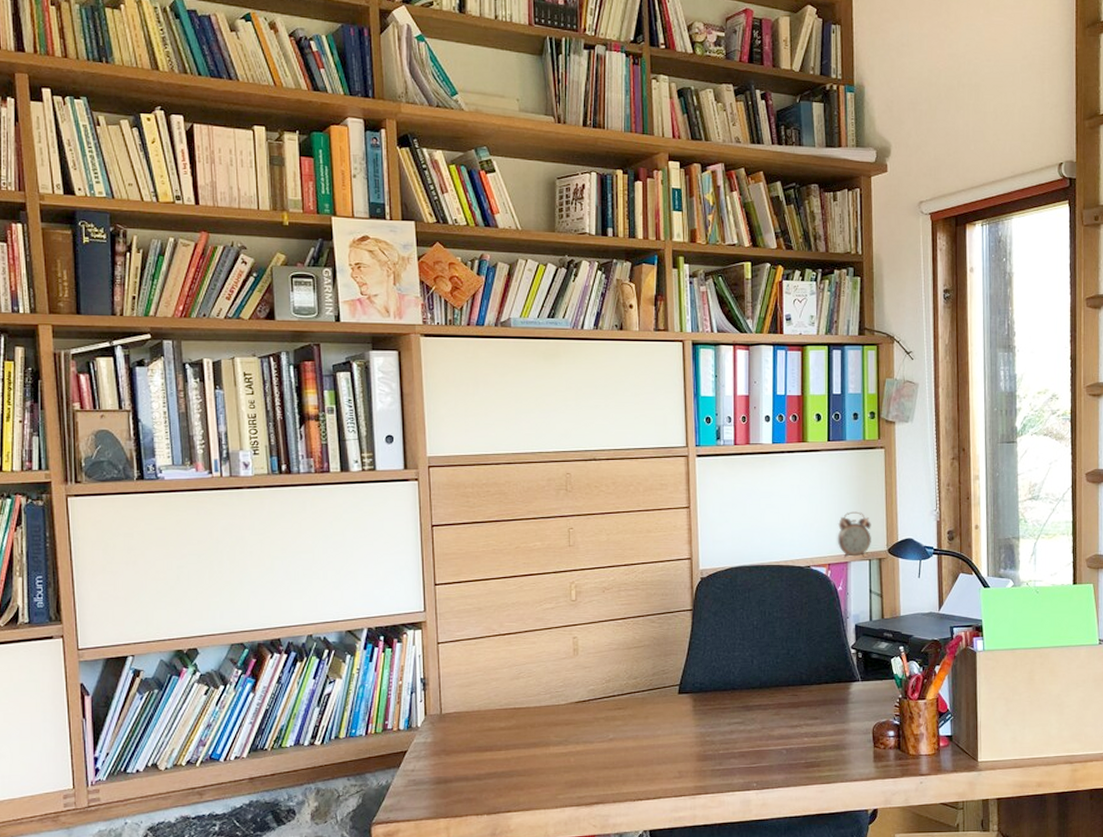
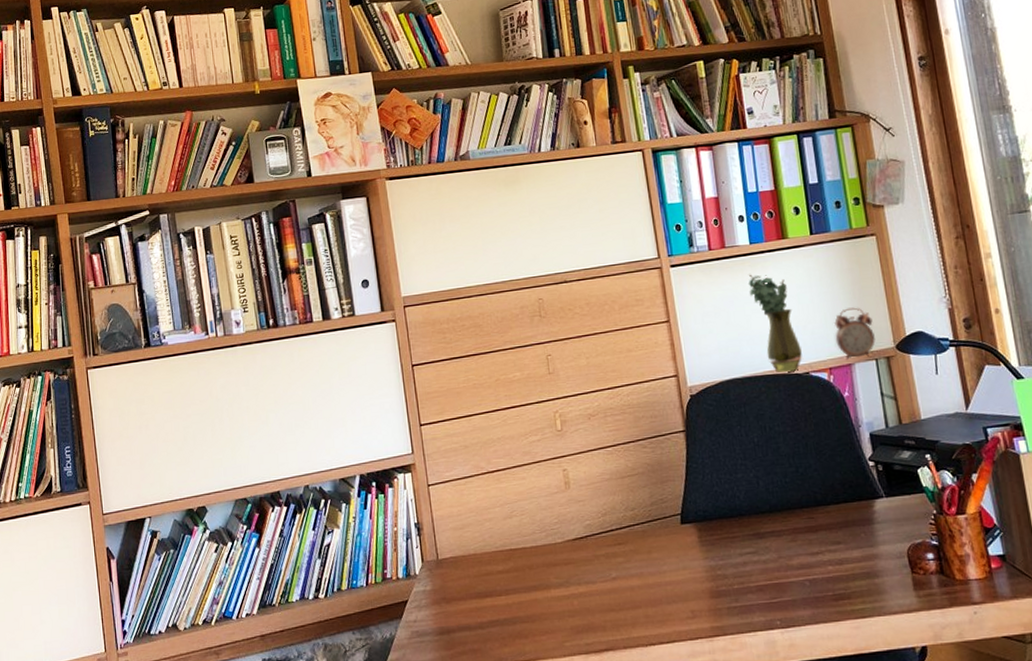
vase: none [767,471,806,565] -> present [749,274,802,373]

